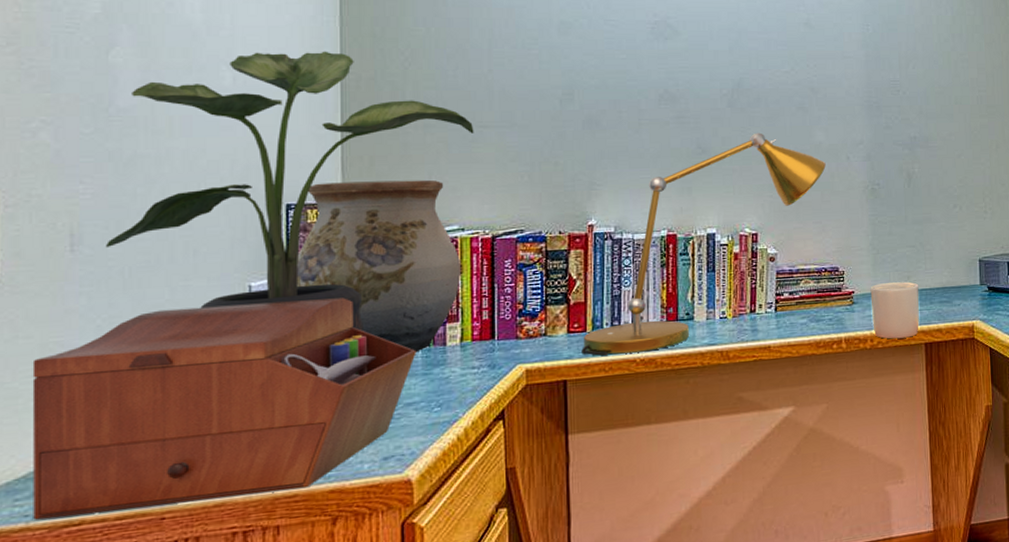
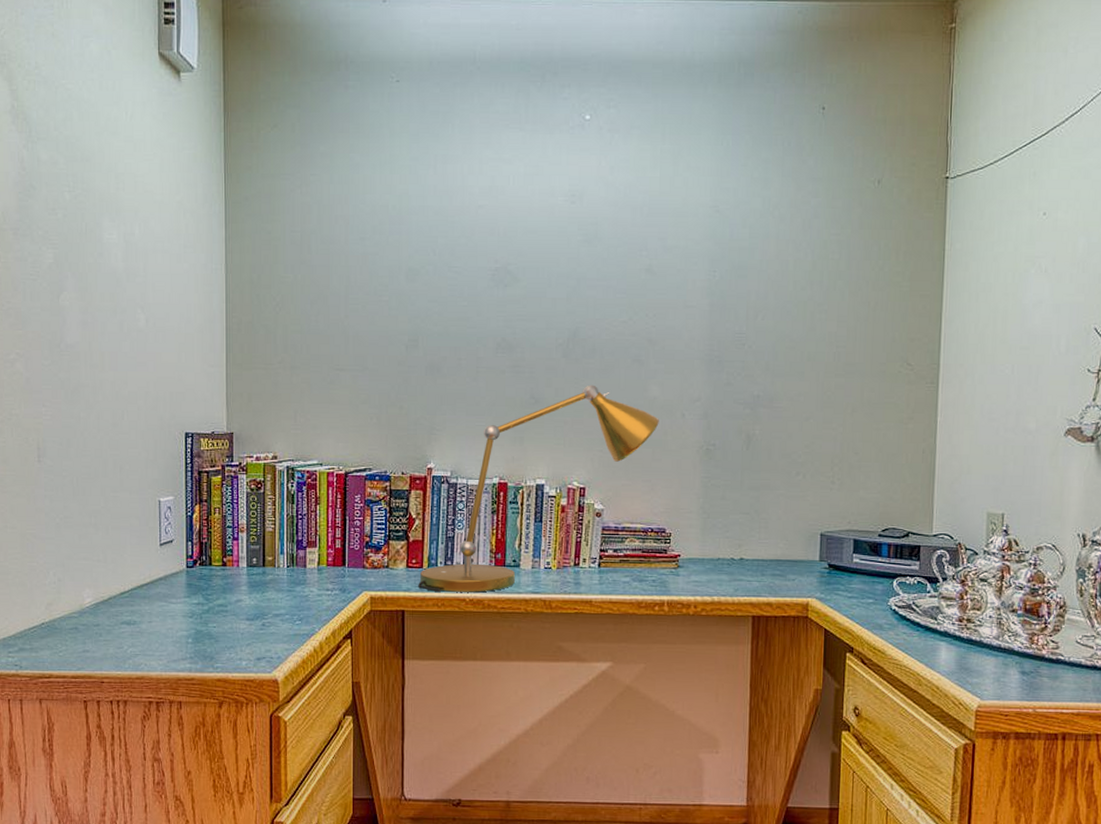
sewing box: present [32,298,417,520] -> none [16,515,283,674]
potted plant: present [105,51,474,332] -> none [60,296,332,549]
vase: present [297,180,461,353] -> none [193,415,319,571]
mug: present [870,282,920,339] -> none [697,549,750,608]

